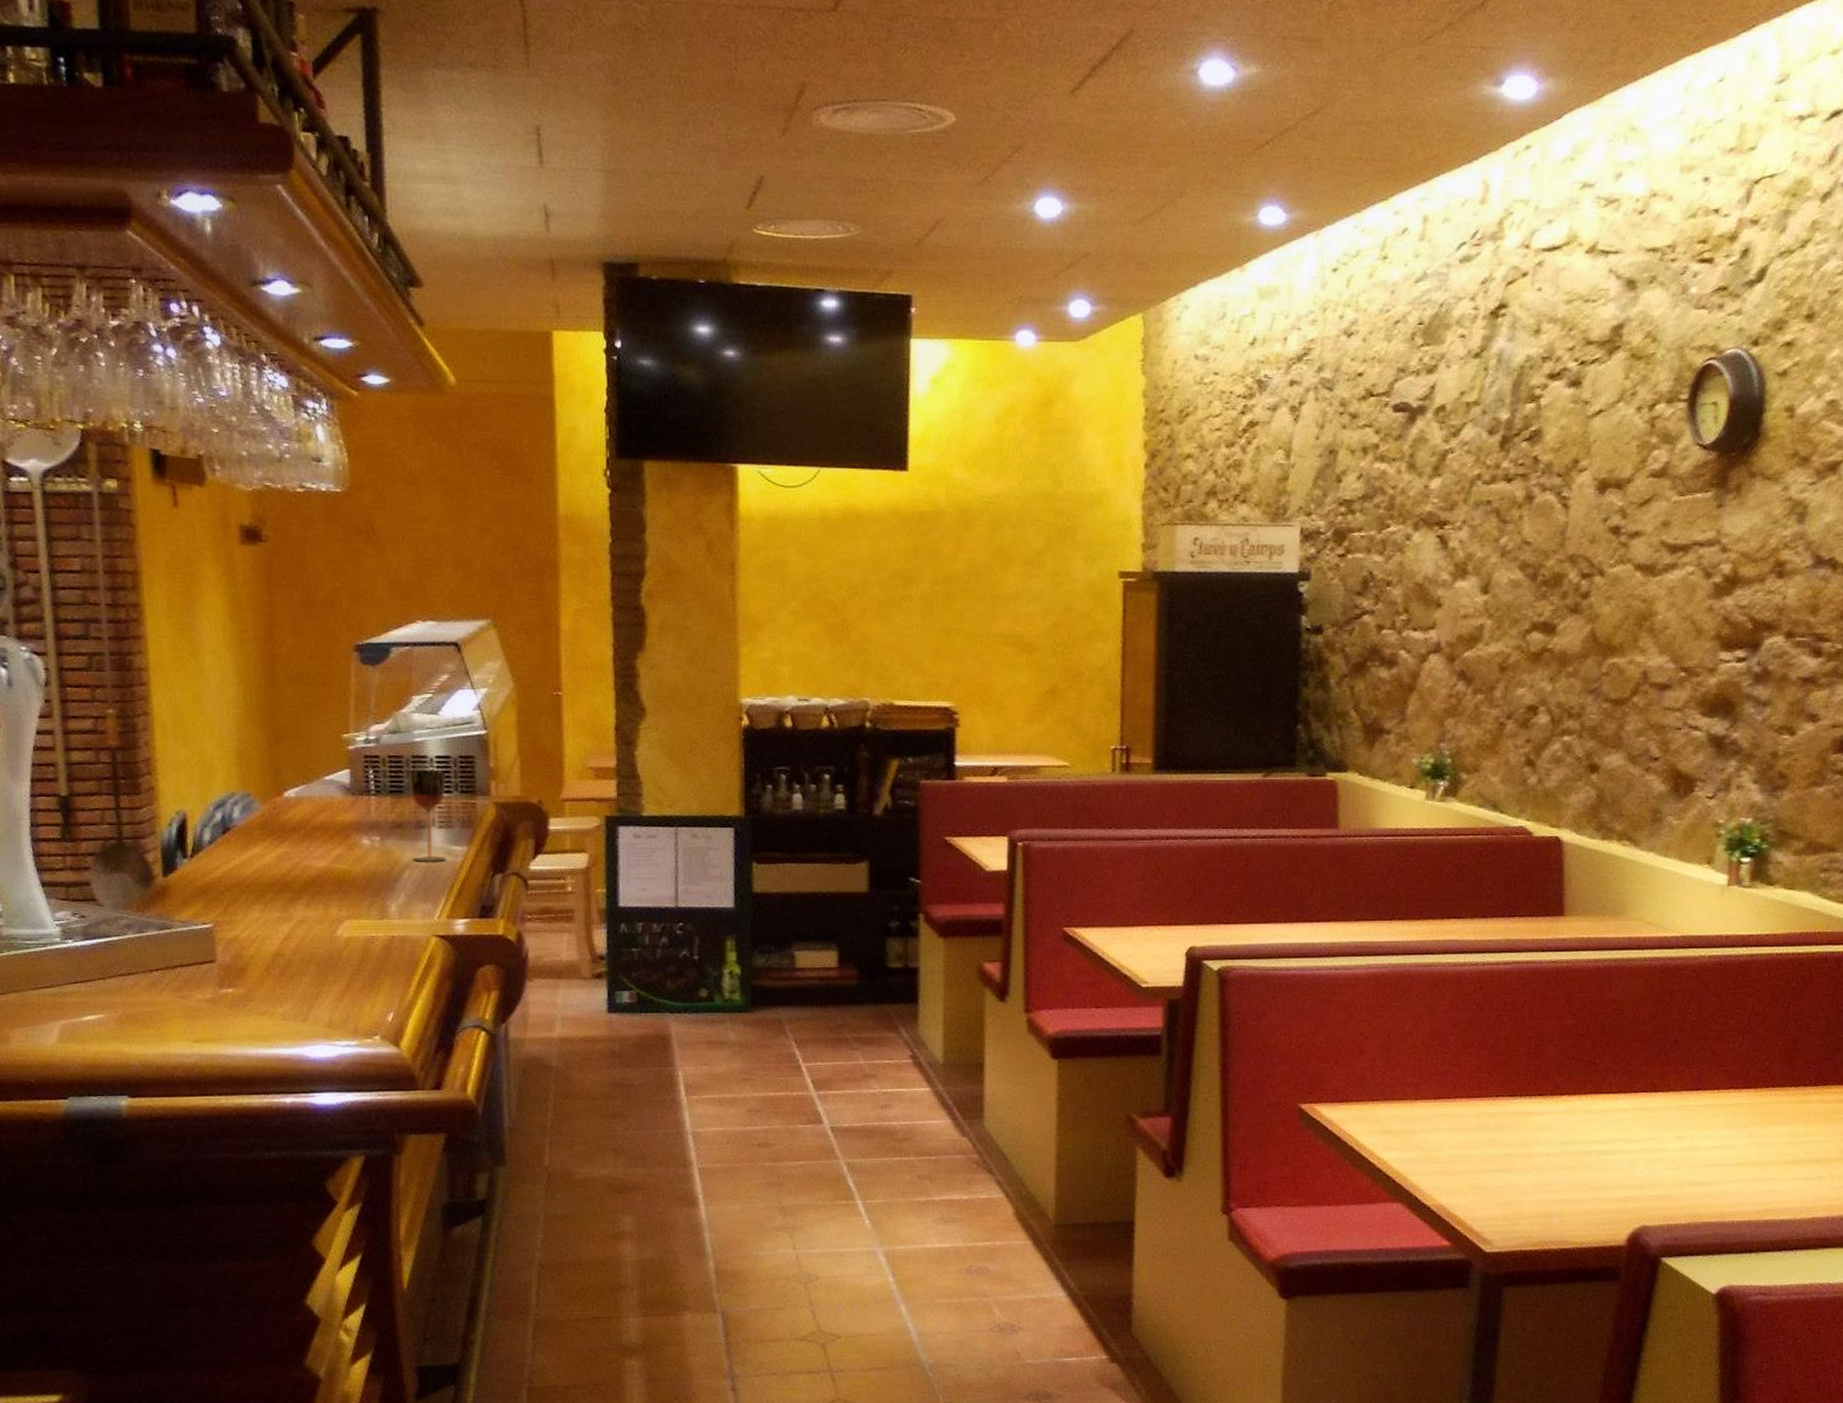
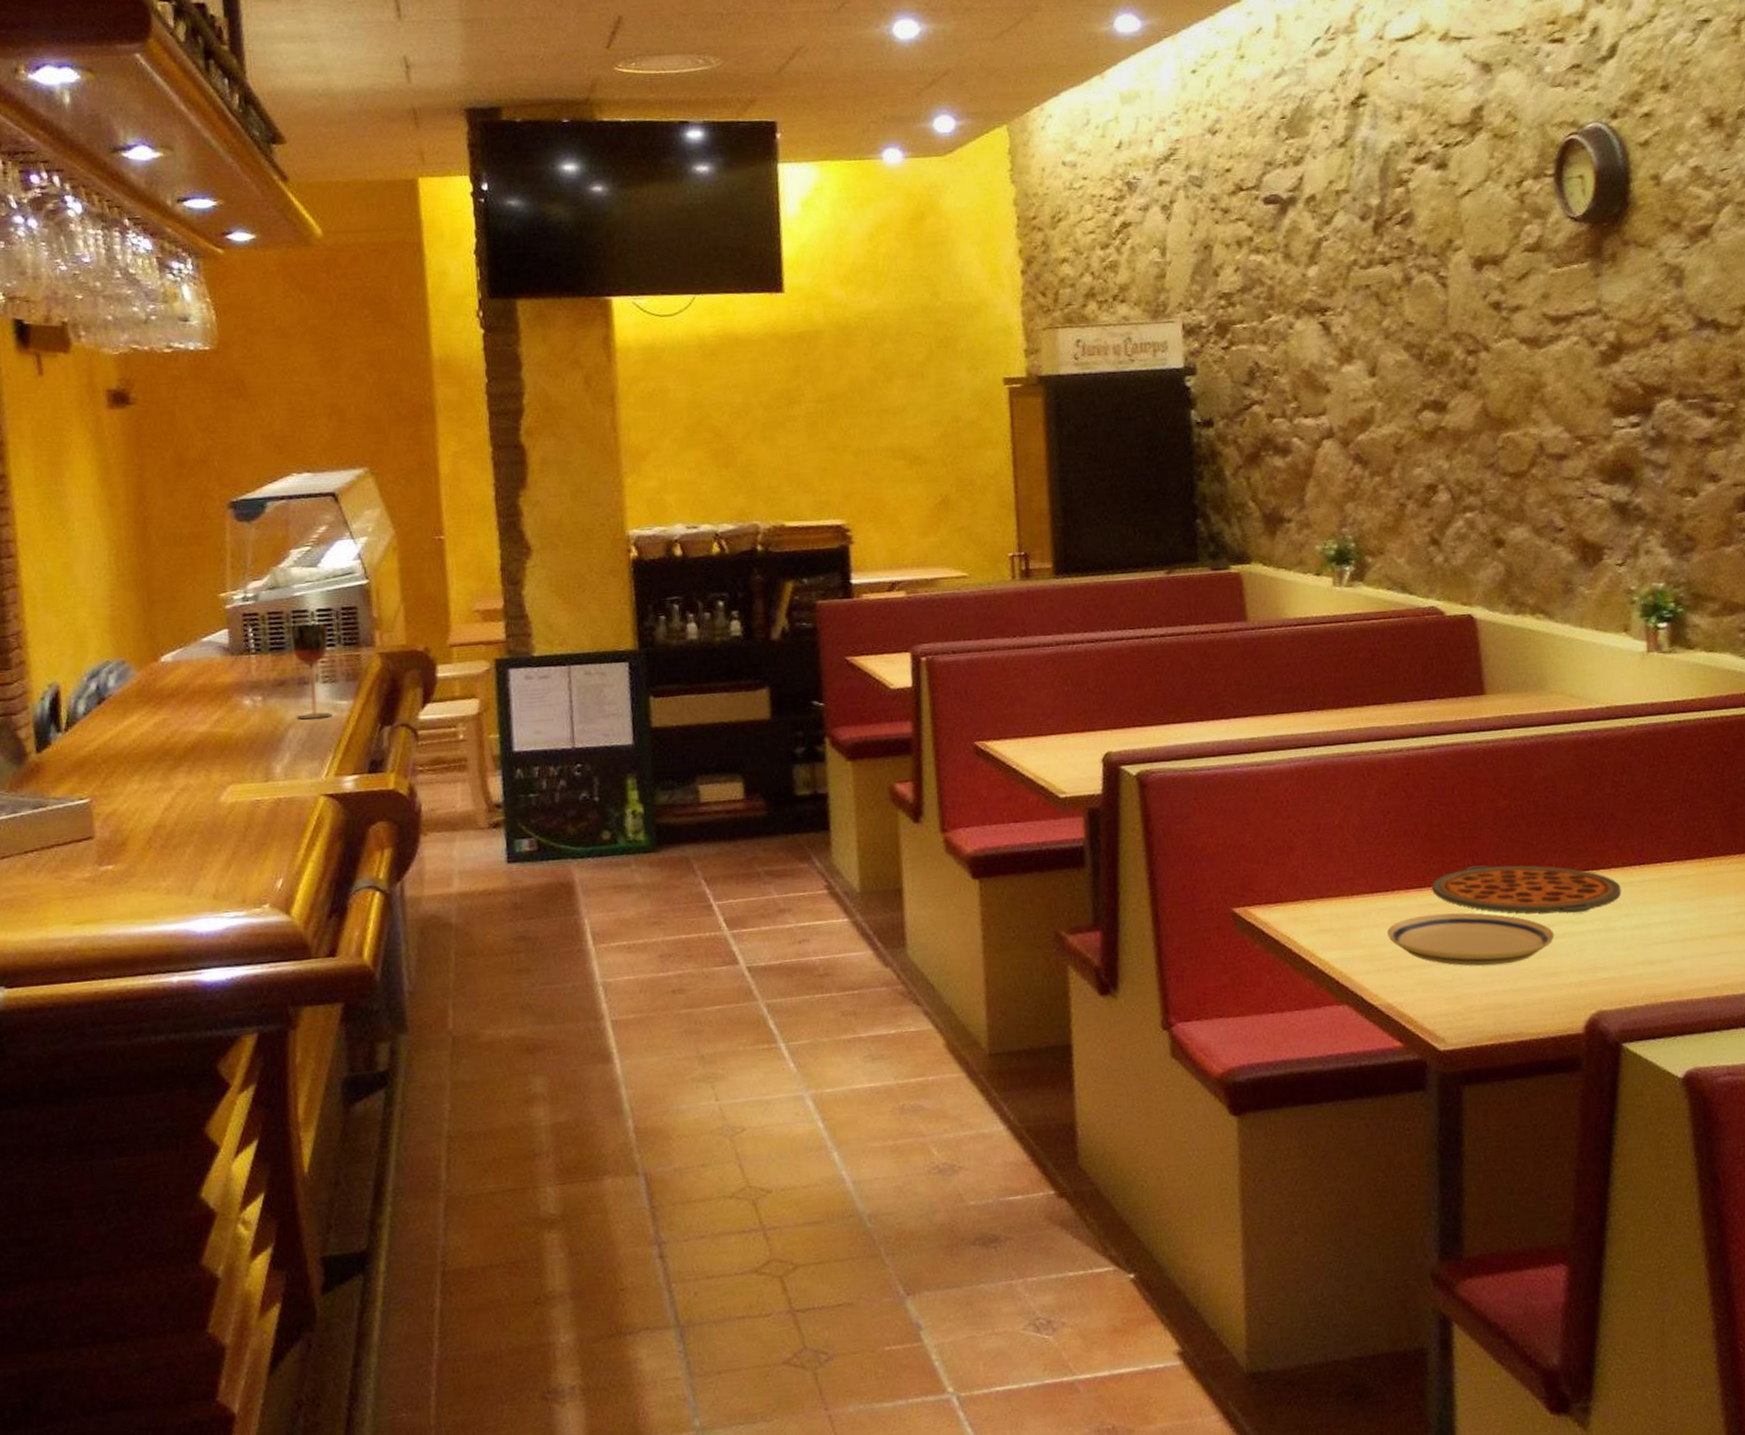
plate: none [1445,1123,1607,1176] -> present [1386,912,1555,966]
pizza: none [1494,1080,1677,1131] -> present [1432,865,1621,913]

